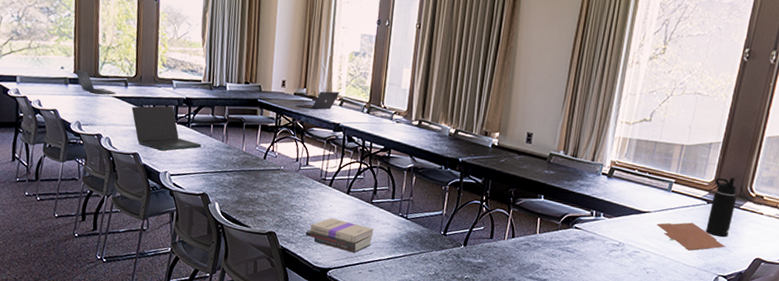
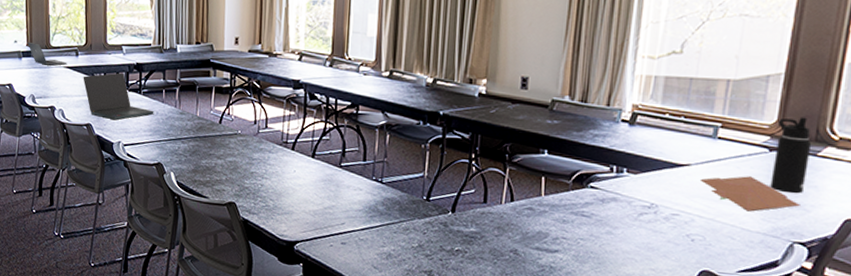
laptop: present [295,91,340,110] -> none [251,45,298,67]
books: present [305,218,374,253] -> none [268,185,345,224]

